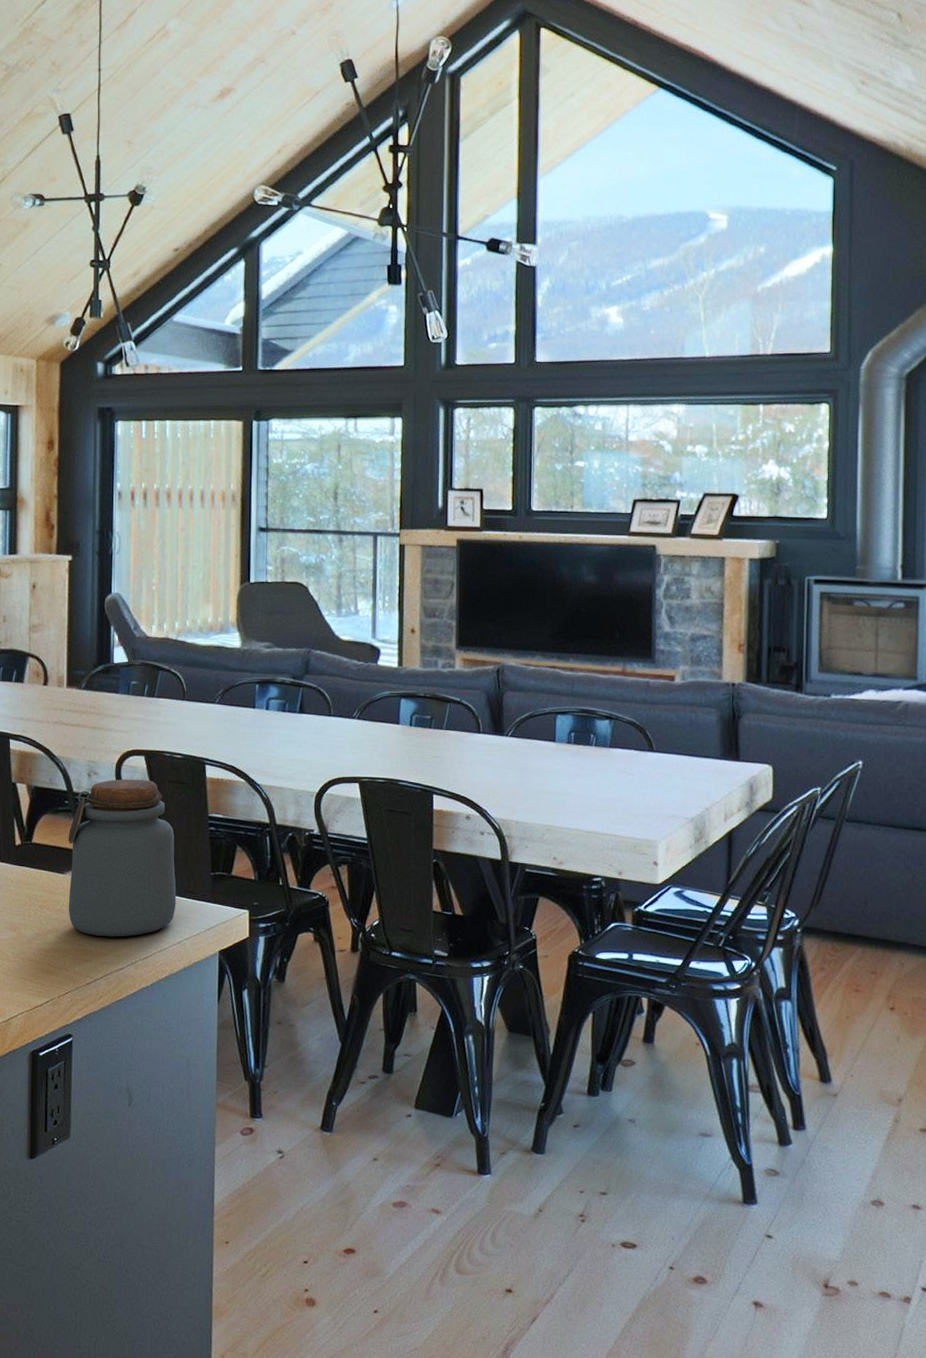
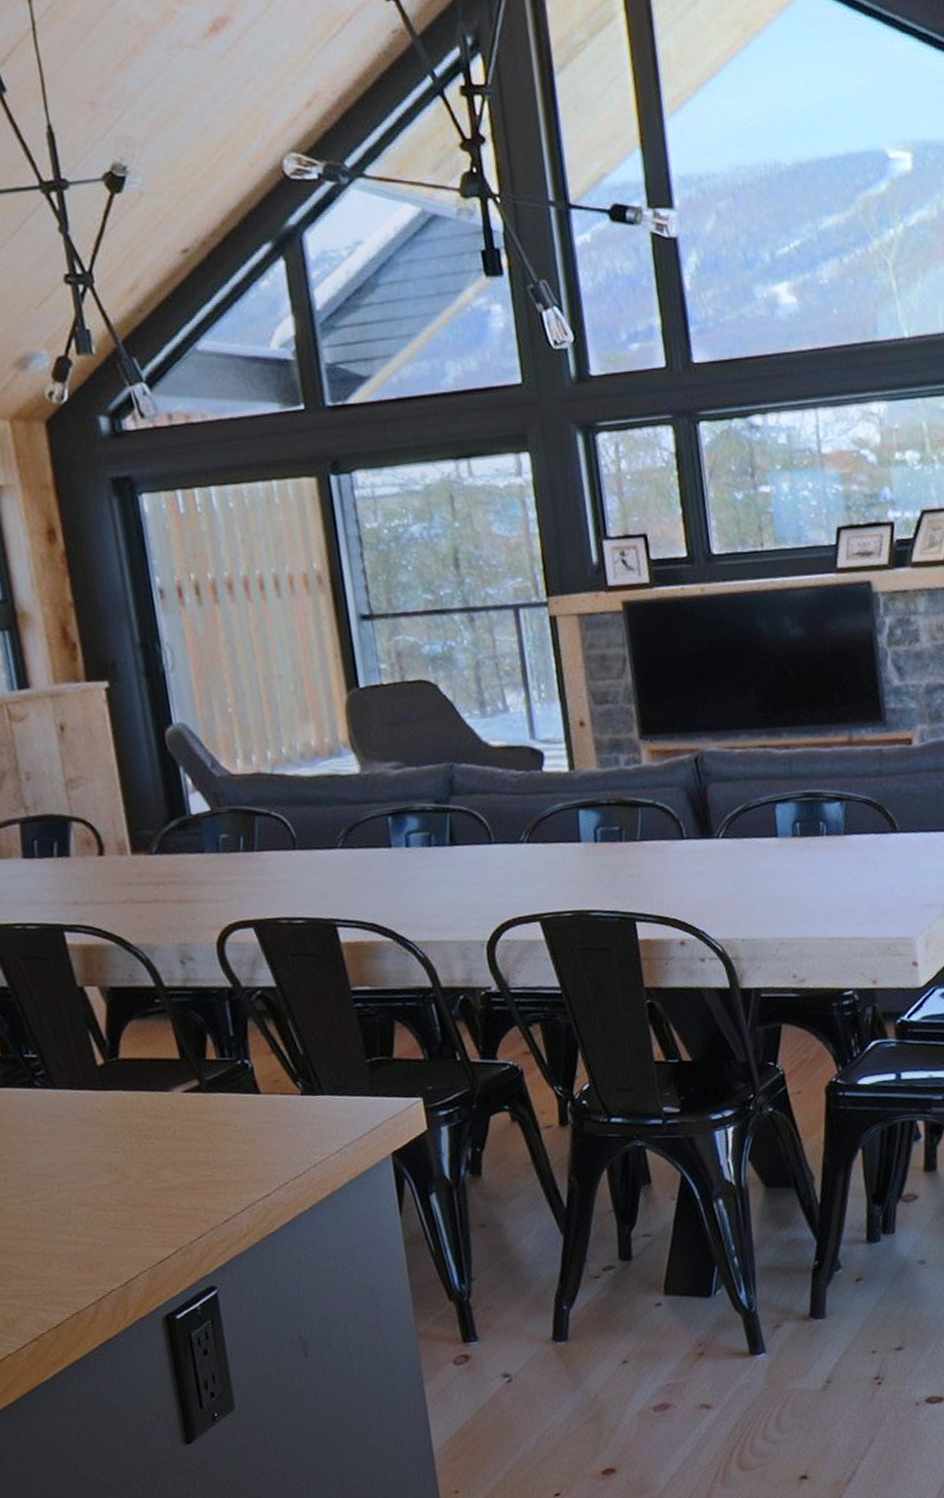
jar: present [68,779,177,937] -> none [167,957,327,1162]

